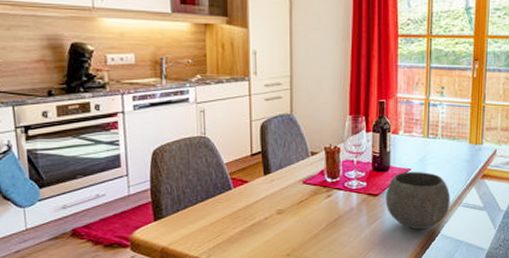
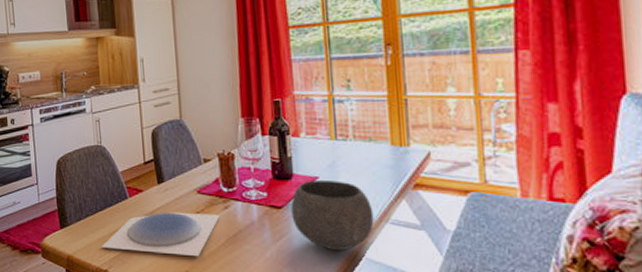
plate: none [200,201,323,241] -> present [101,212,220,257]

